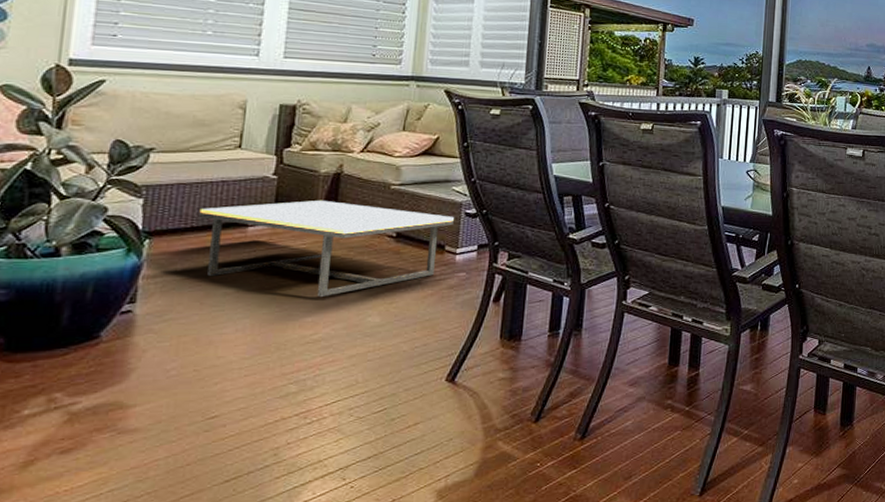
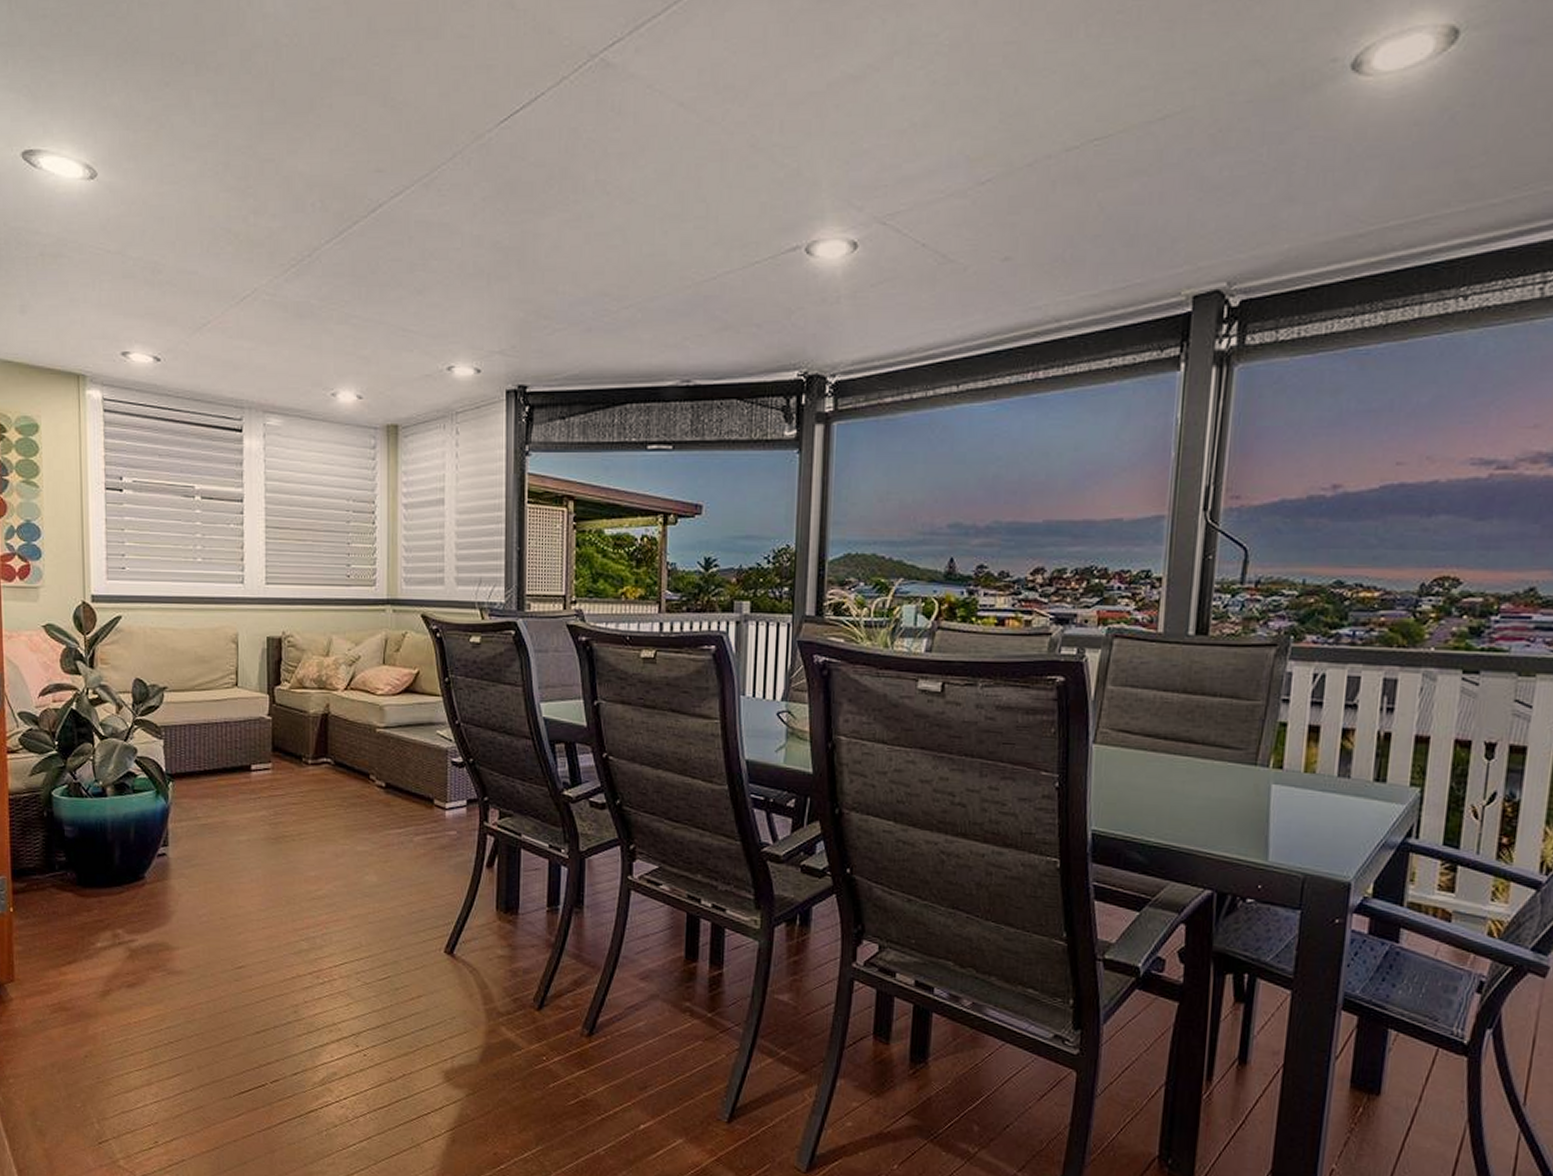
coffee table: present [199,200,454,297] -> none [209,743,440,850]

